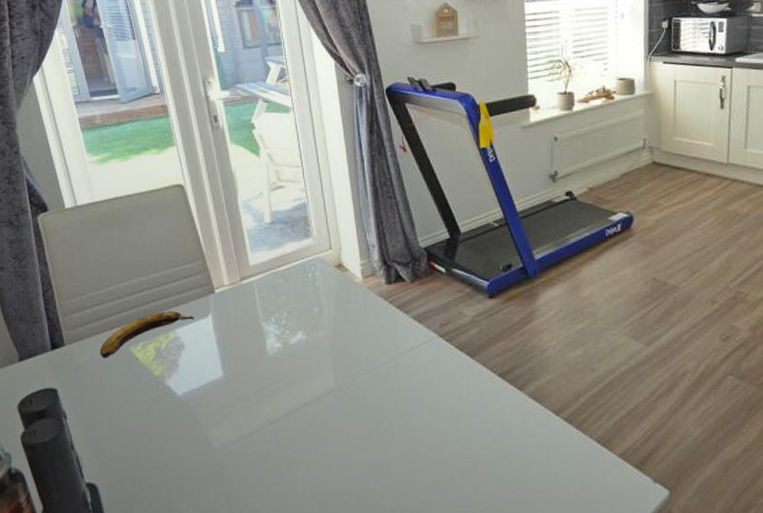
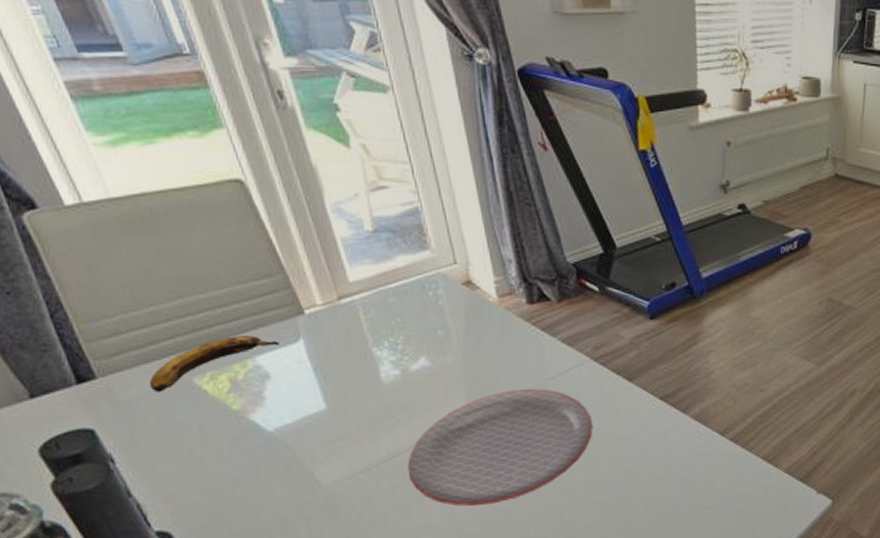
plate: none [281,362,439,475] -> present [407,388,593,506]

